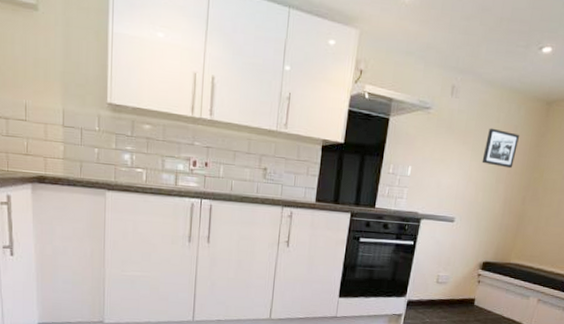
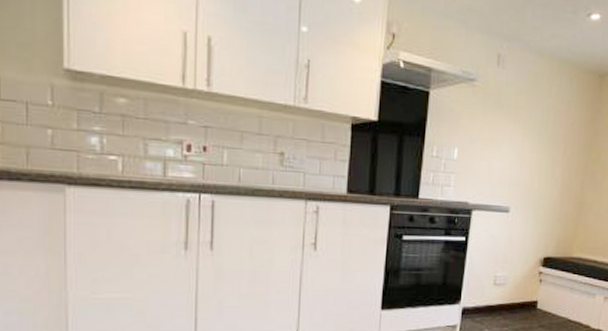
picture frame: present [482,128,519,169] -> none [535,103,573,149]

